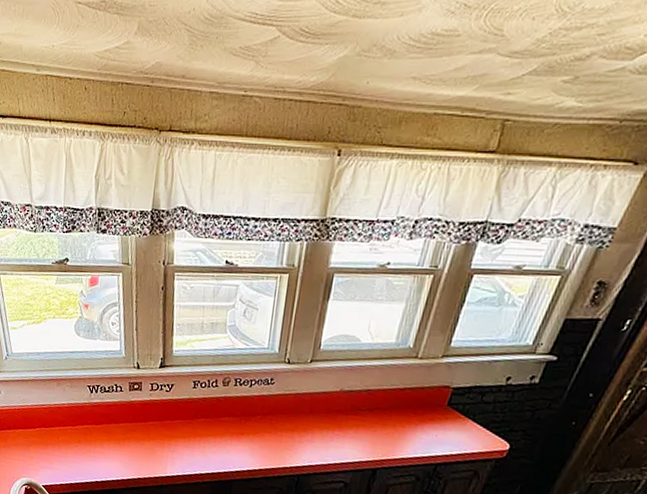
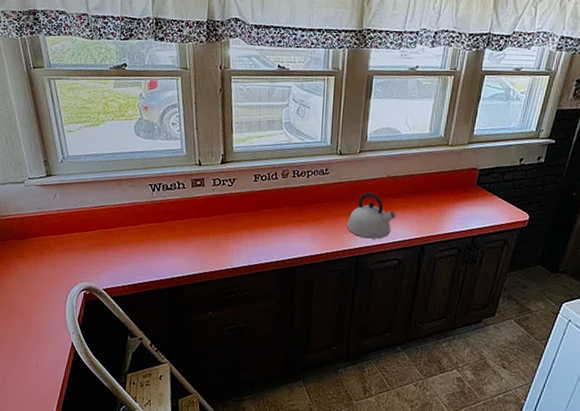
kettle: none [289,406,347,459] -> present [346,192,396,239]

